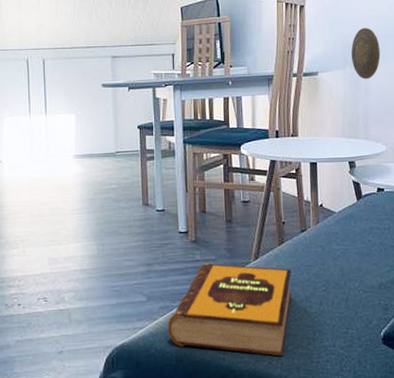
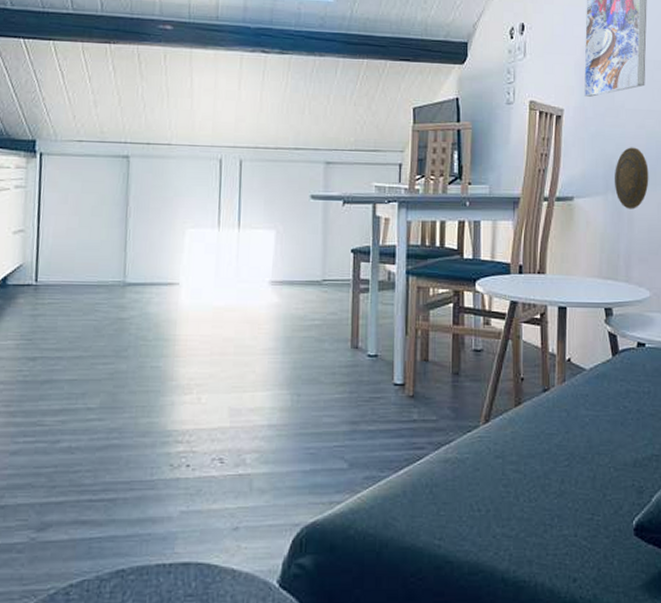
hardback book: present [167,262,292,356] -> none [372,424,529,546]

